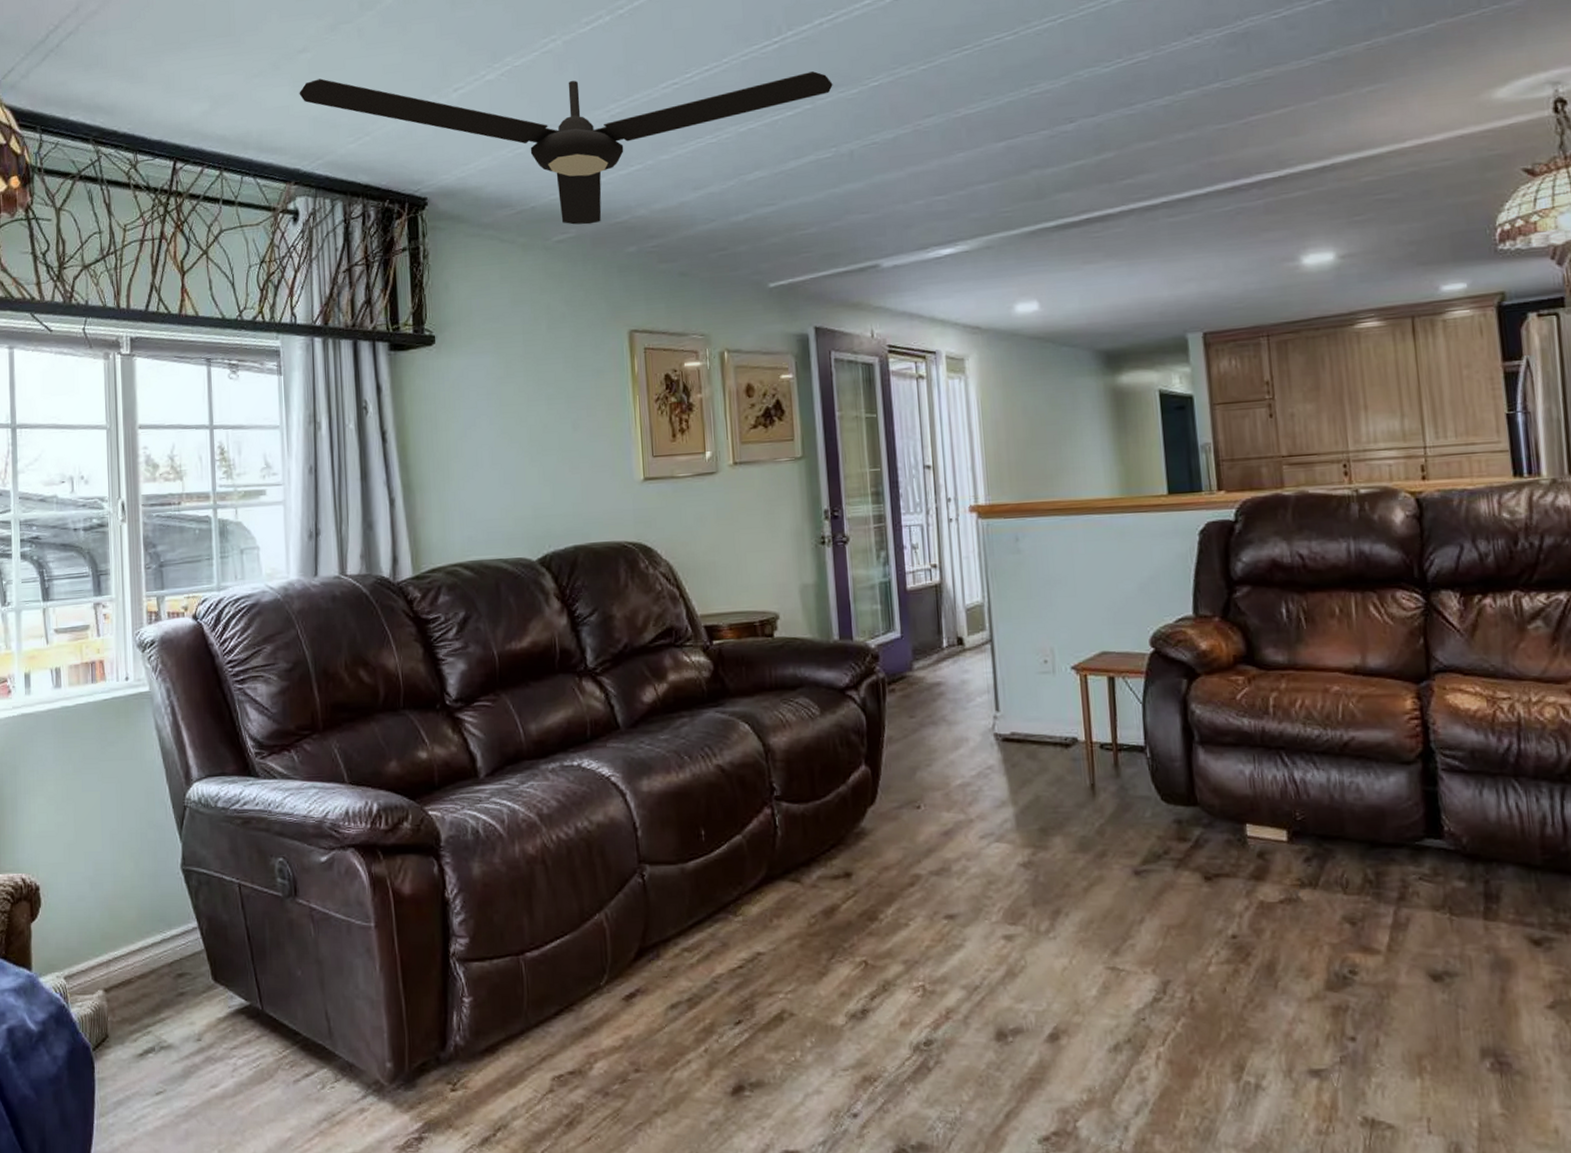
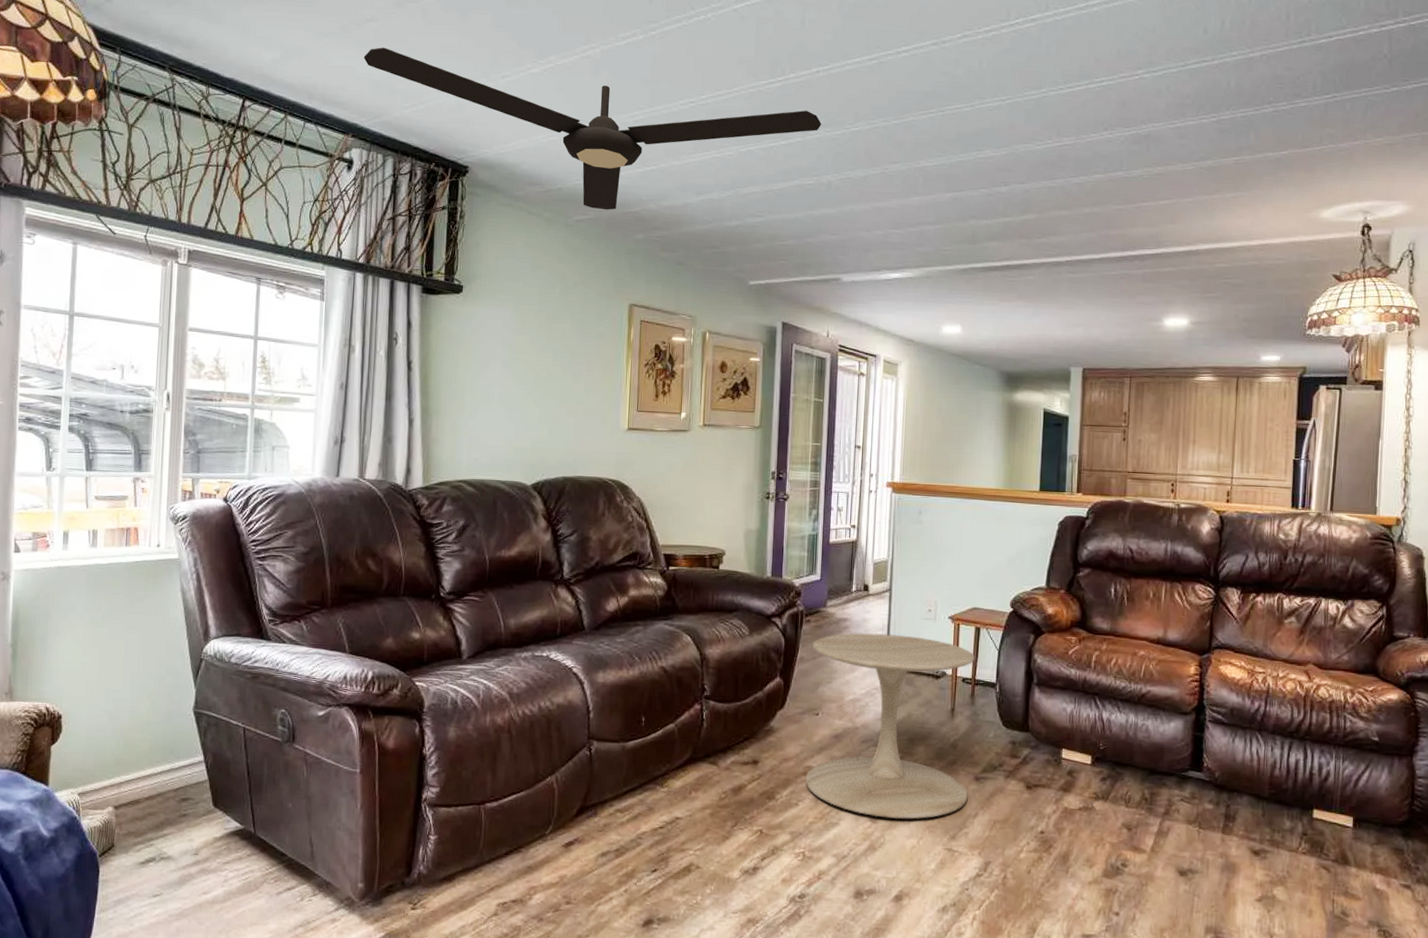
side table: none [900,695,1129,934] -> present [805,632,975,820]

